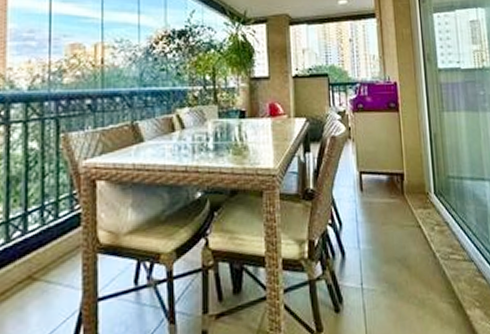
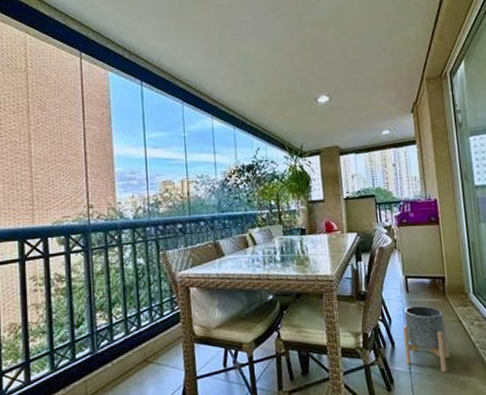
planter: none [355,206,407,289] -> present [403,305,450,373]

